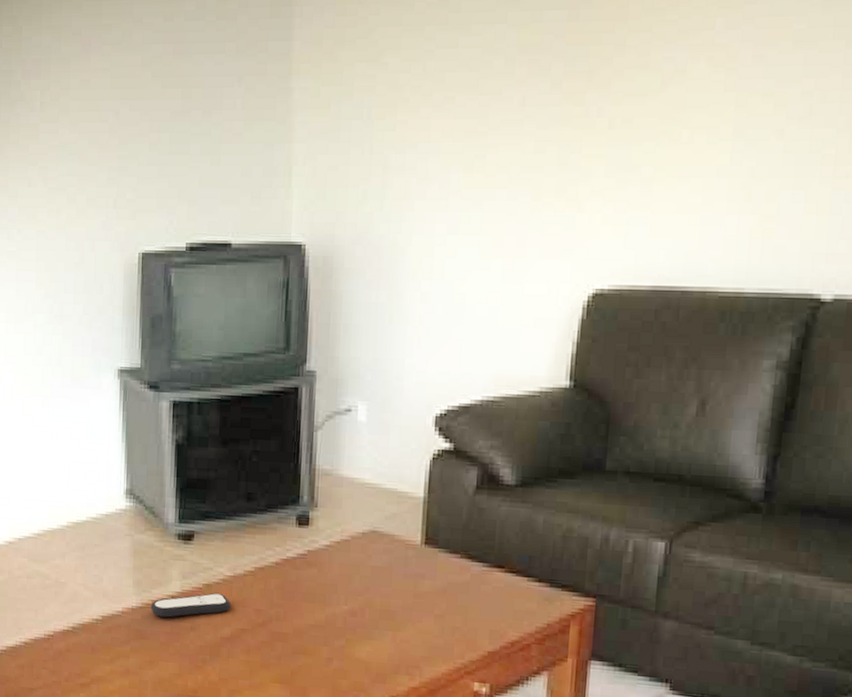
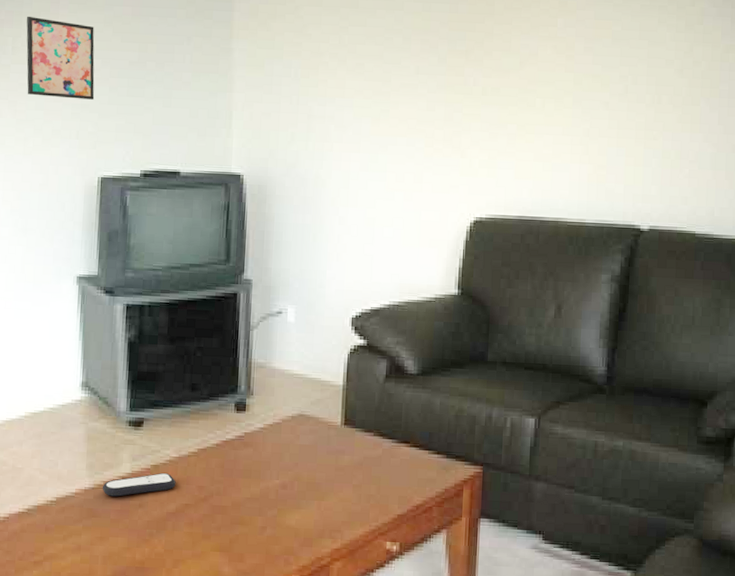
wall art: none [54,63,133,161] -> present [26,16,95,100]

